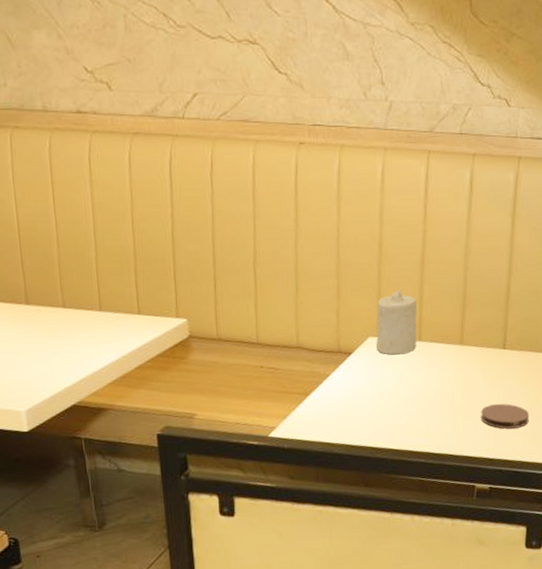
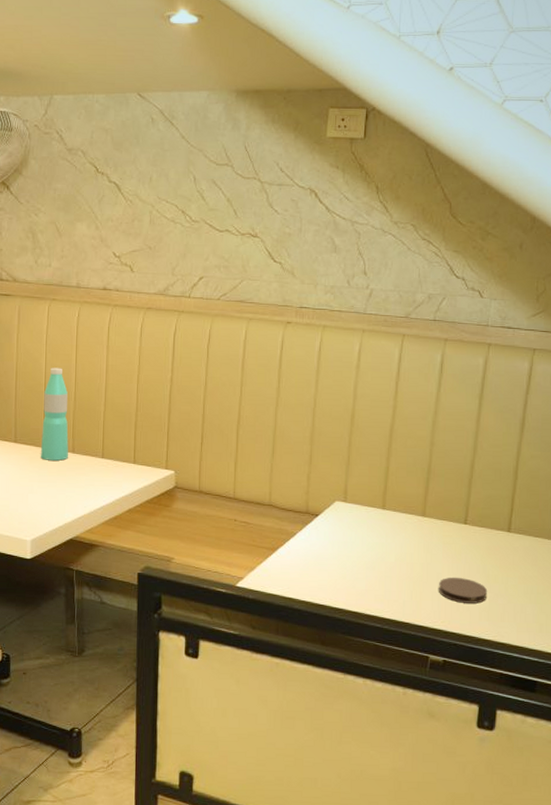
water bottle: none [18,209,59,319] -> present [40,367,69,461]
candle: present [376,289,417,355] -> none [342,459,383,521]

